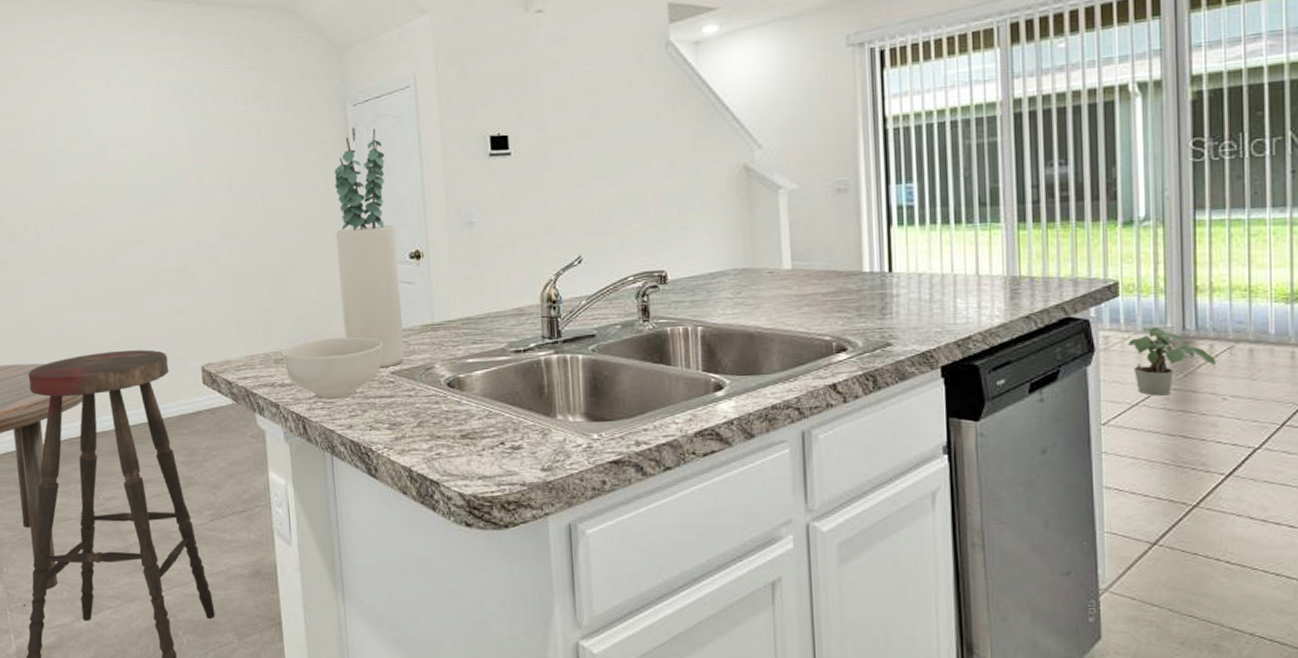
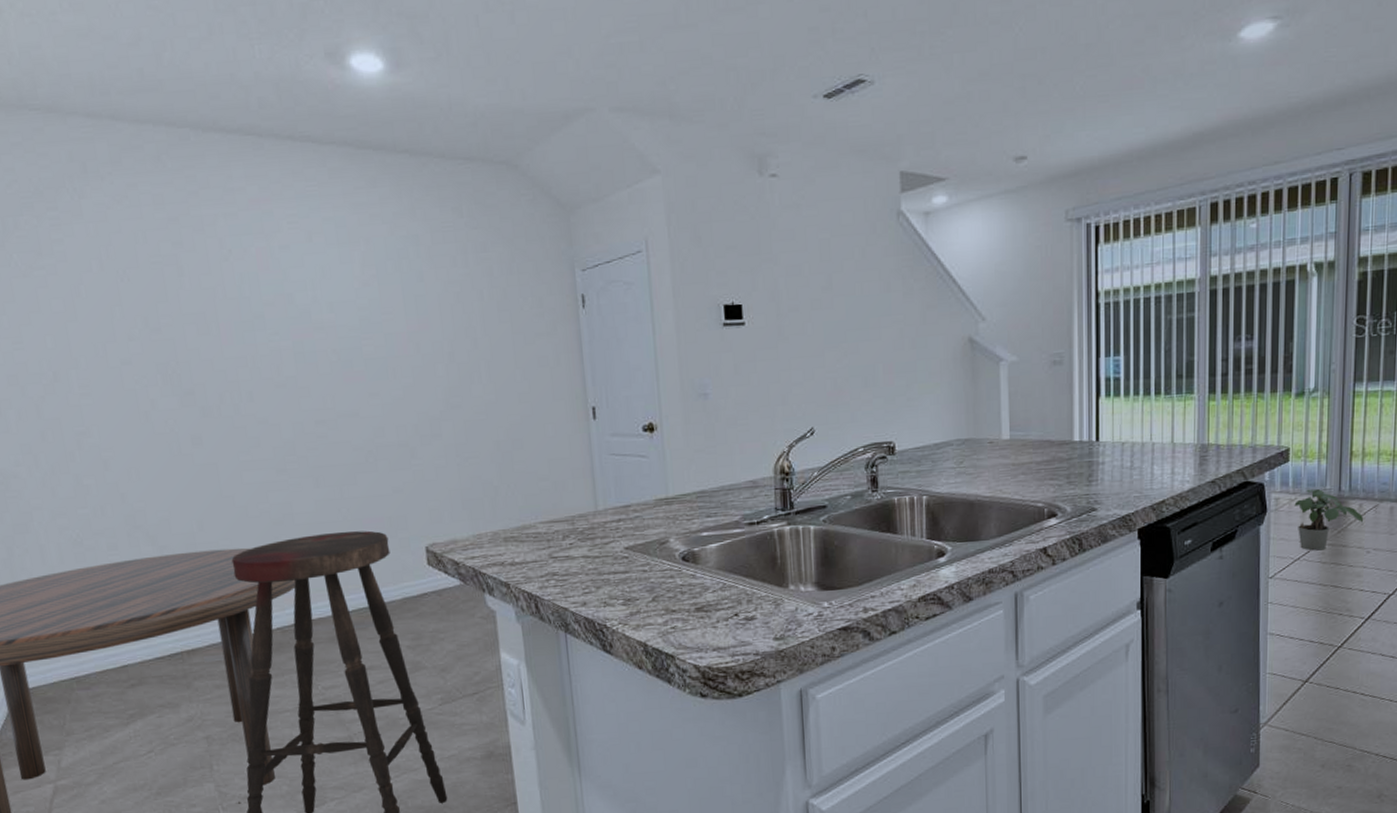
bowl: present [281,336,383,399] -> none [511,512,617,577]
vase: present [334,128,405,368] -> none [563,295,639,544]

